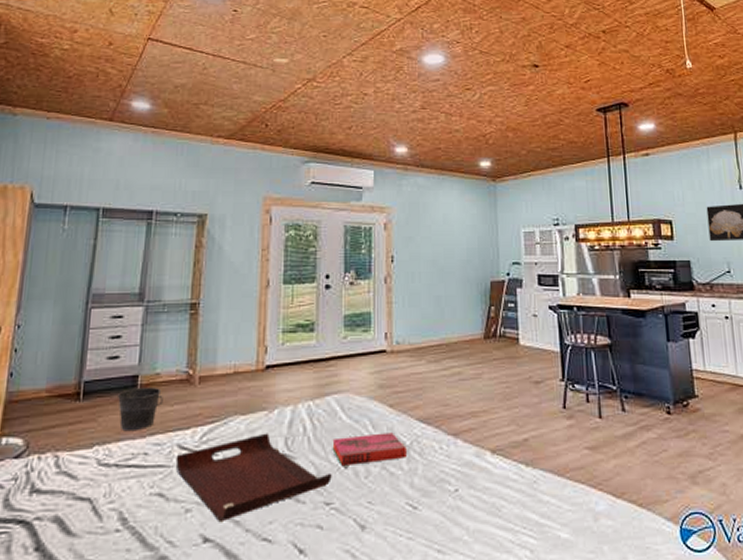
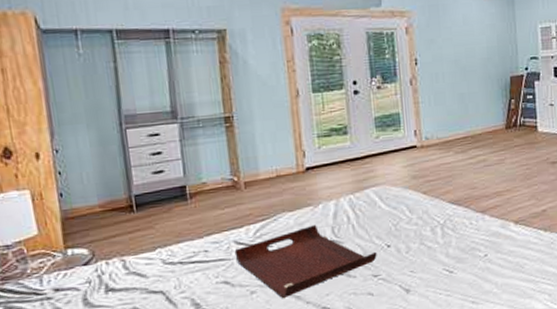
bucket: present [118,386,163,432] -> none [170,194,214,235]
hardback book: present [332,432,407,467] -> none [374,214,441,246]

